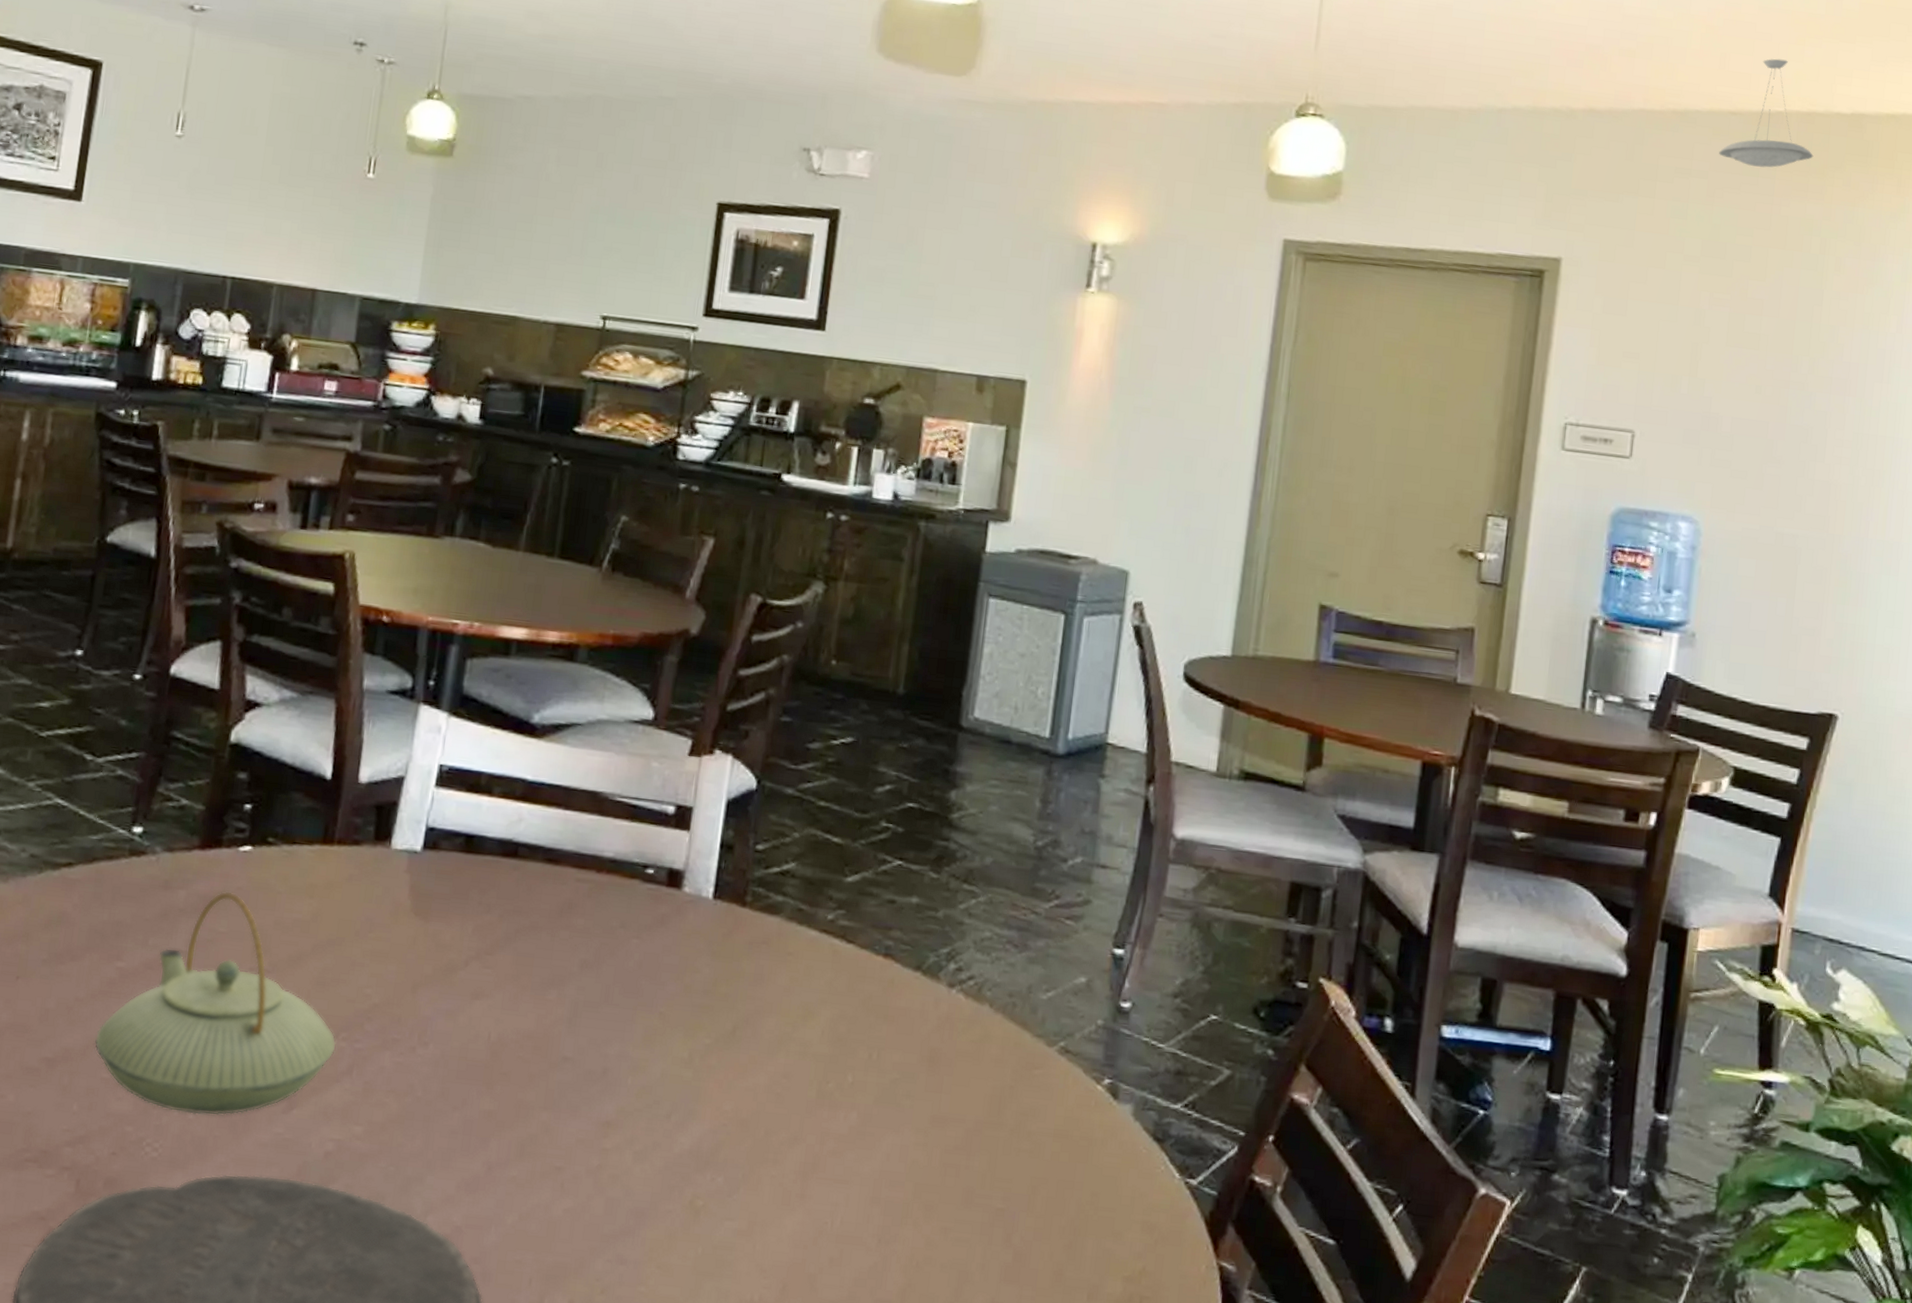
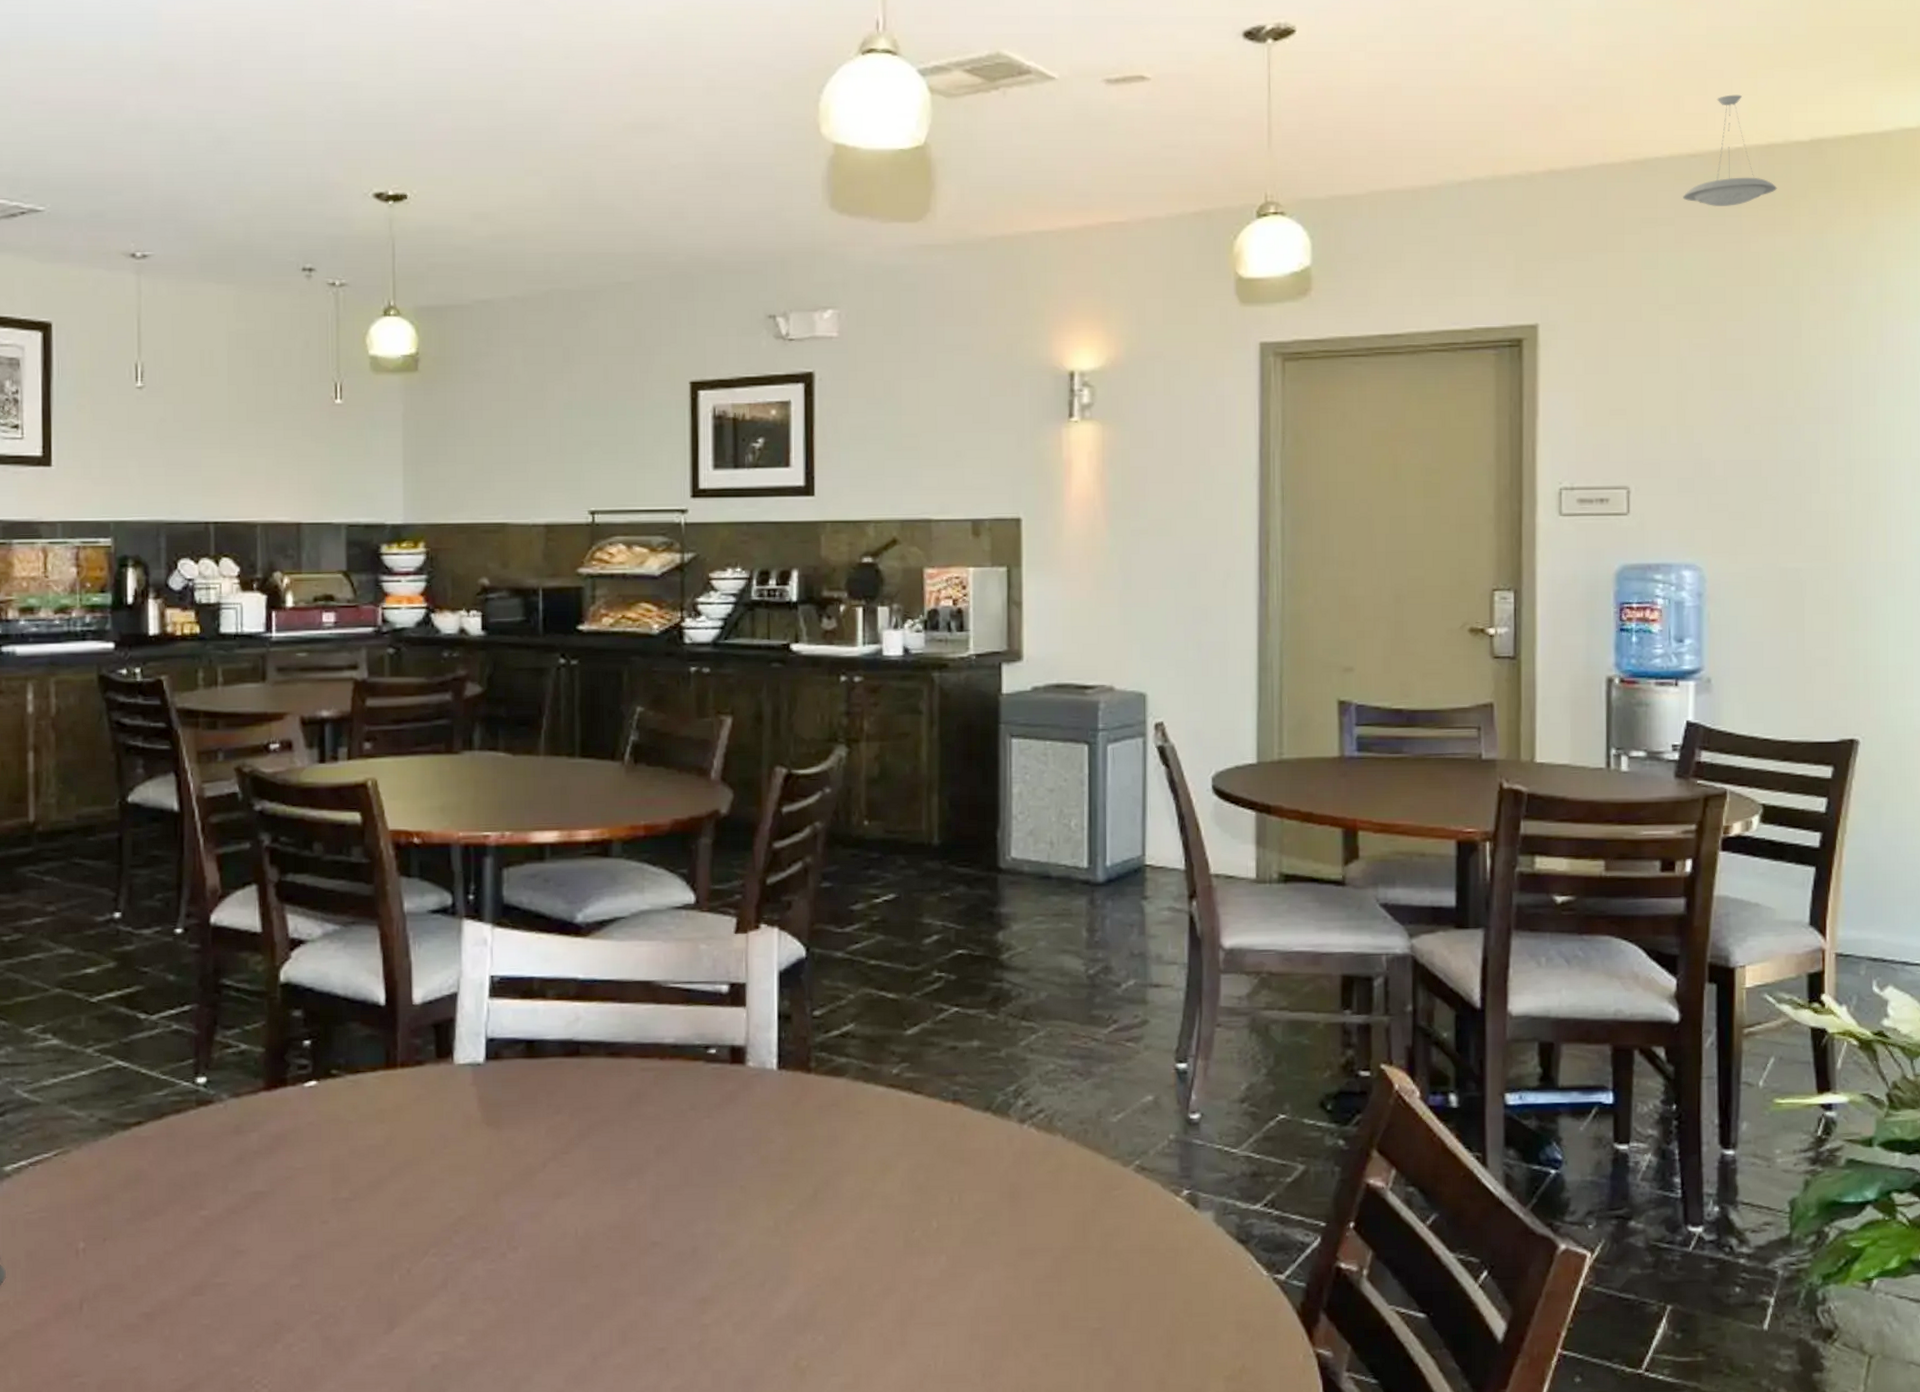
teapot: present [94,891,337,1116] -> none [189,1128,428,1348]

